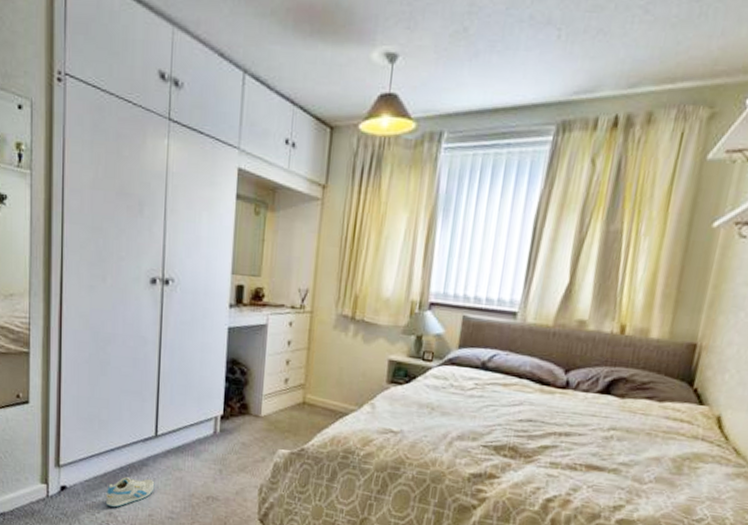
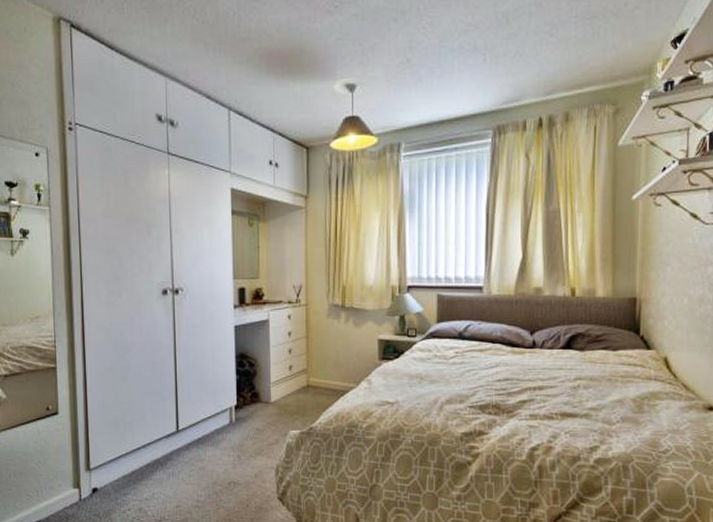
sneaker: present [106,477,155,508] -> none [135,472,180,503]

